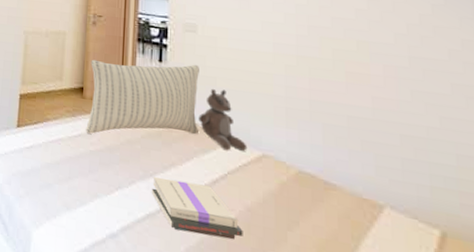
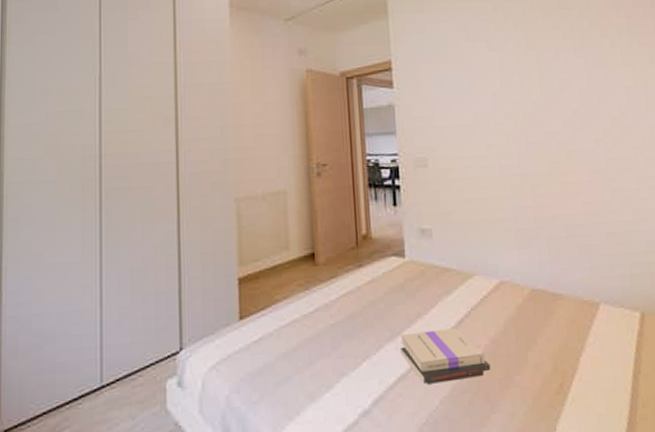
pillow: present [86,59,199,135] -> none [320,201,440,306]
stuffed animal: present [198,88,248,151] -> none [438,223,486,287]

